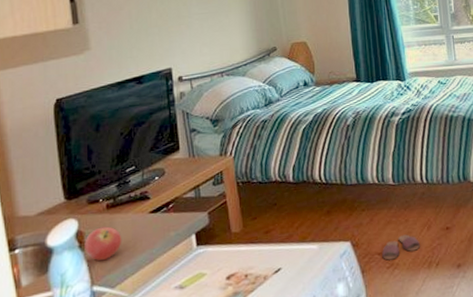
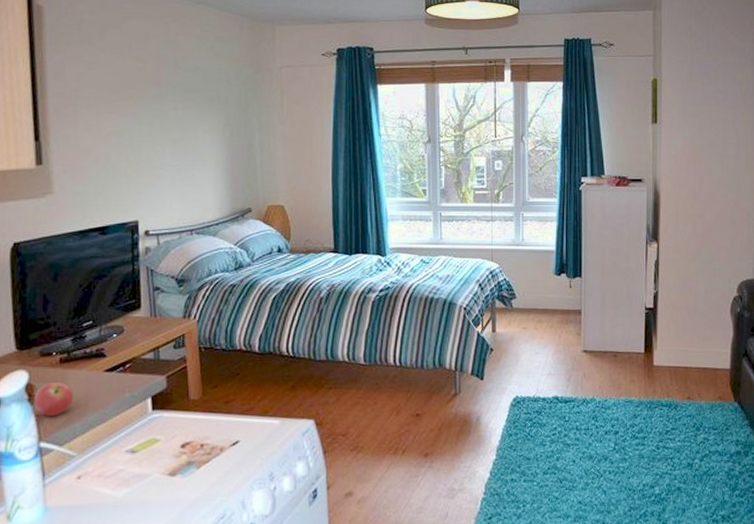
slippers: present [382,234,420,261] -> none [347,417,387,443]

